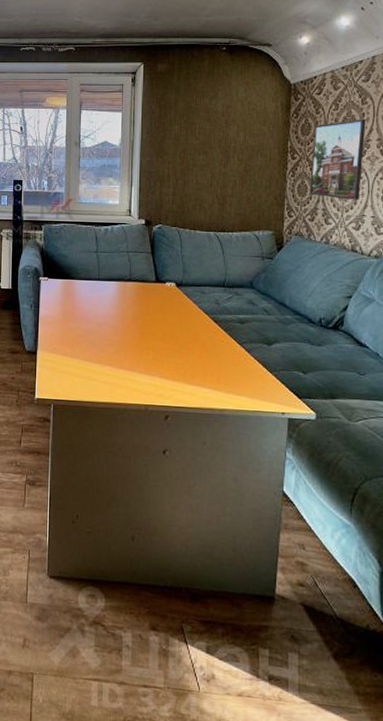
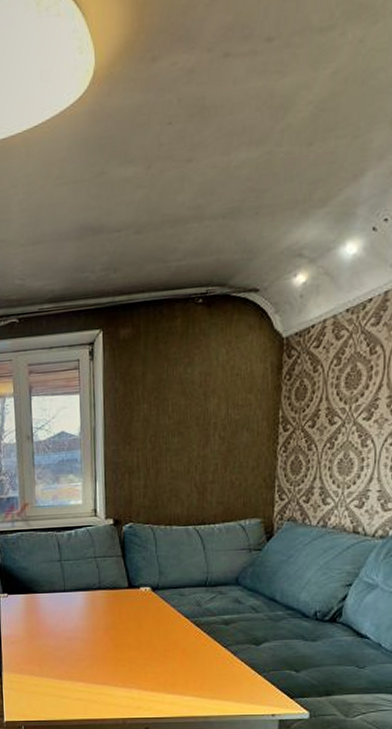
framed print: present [309,118,366,200] -> none [304,372,374,474]

